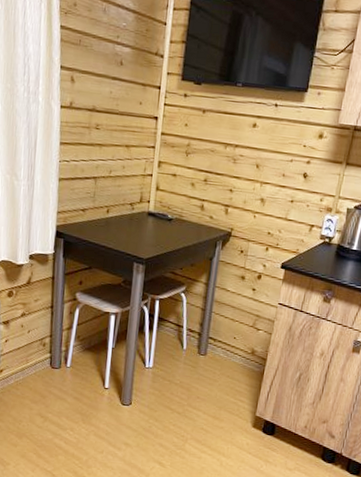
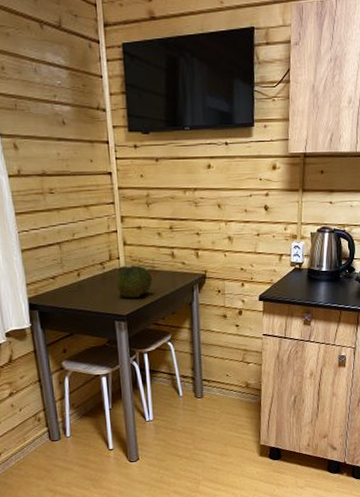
cabbage: none [141,210,178,245] -> present [116,265,153,299]

